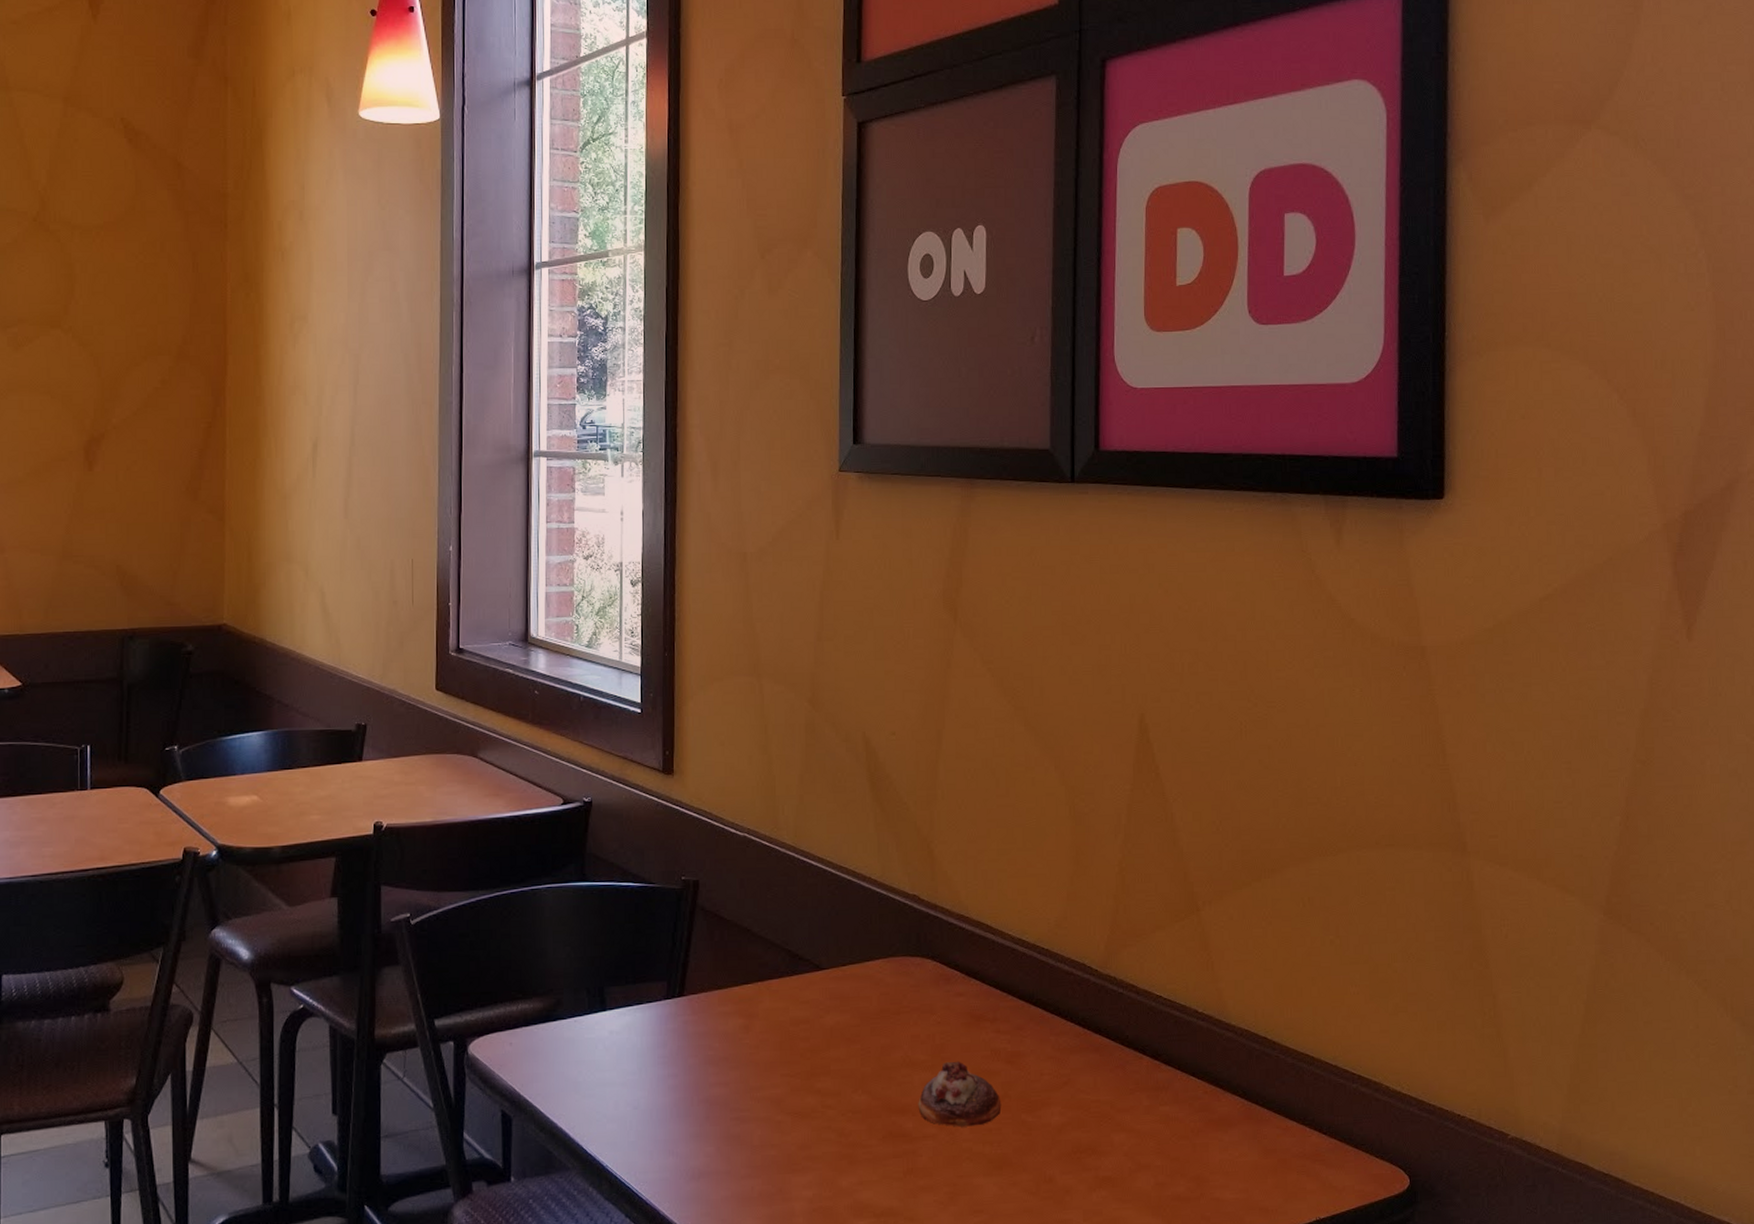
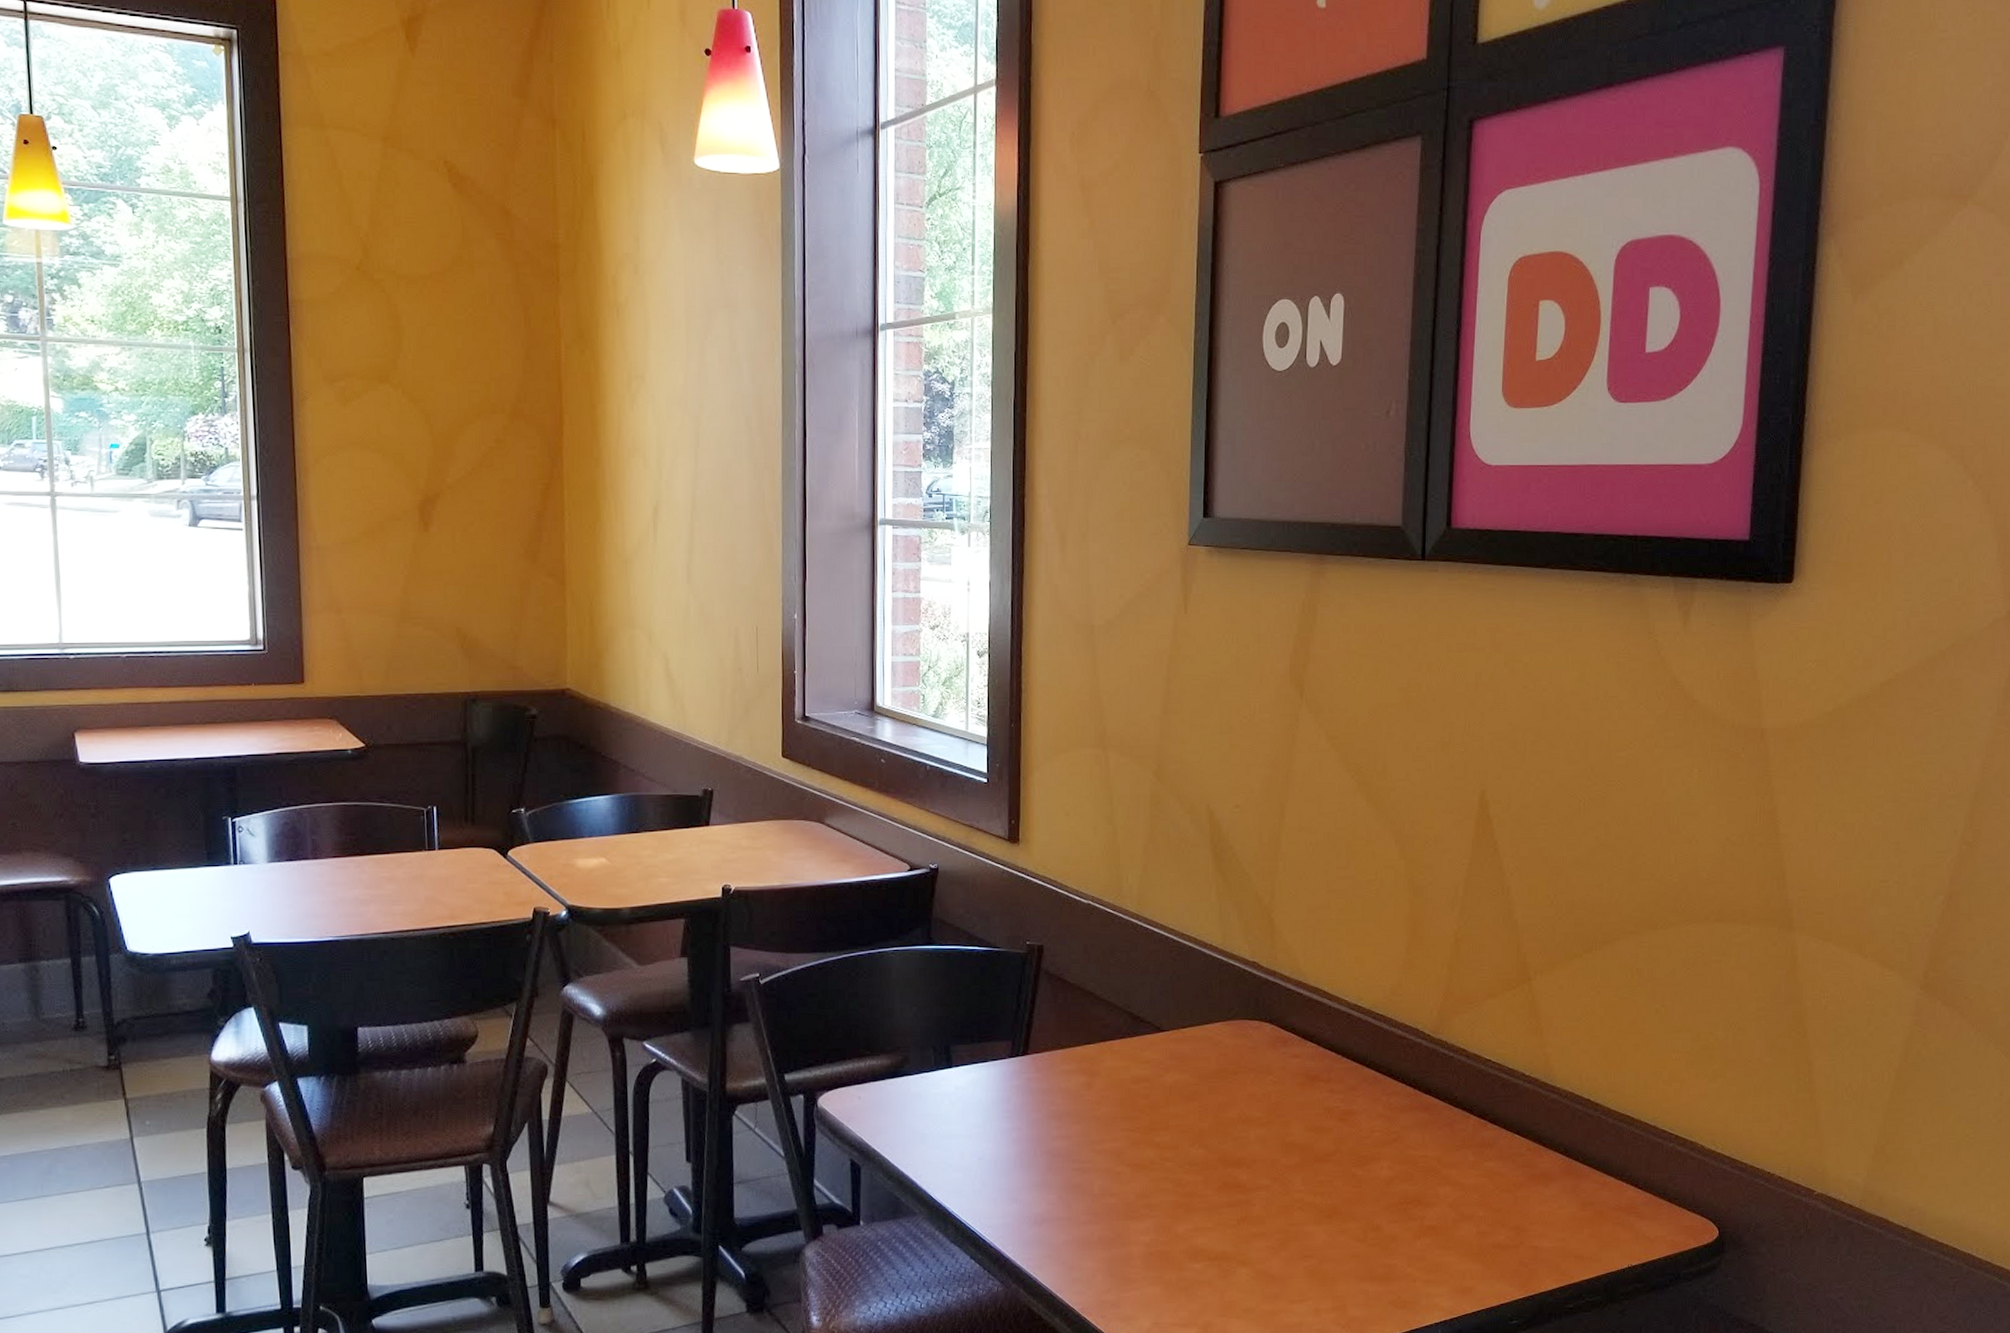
pastry: present [918,1061,1002,1127] -> none [1253,1118,1333,1179]

